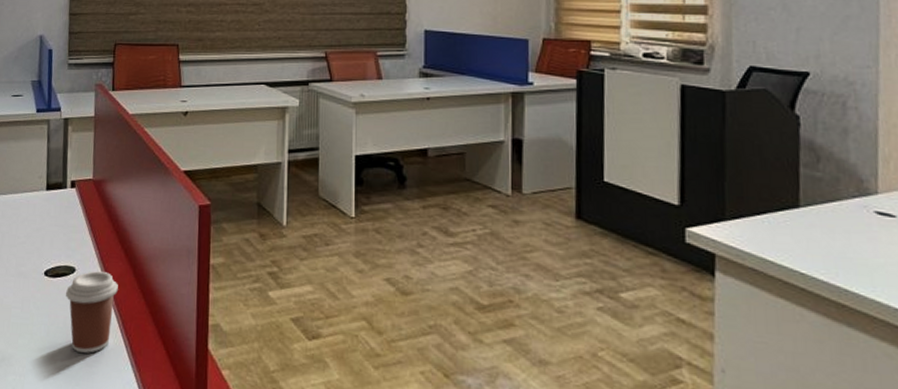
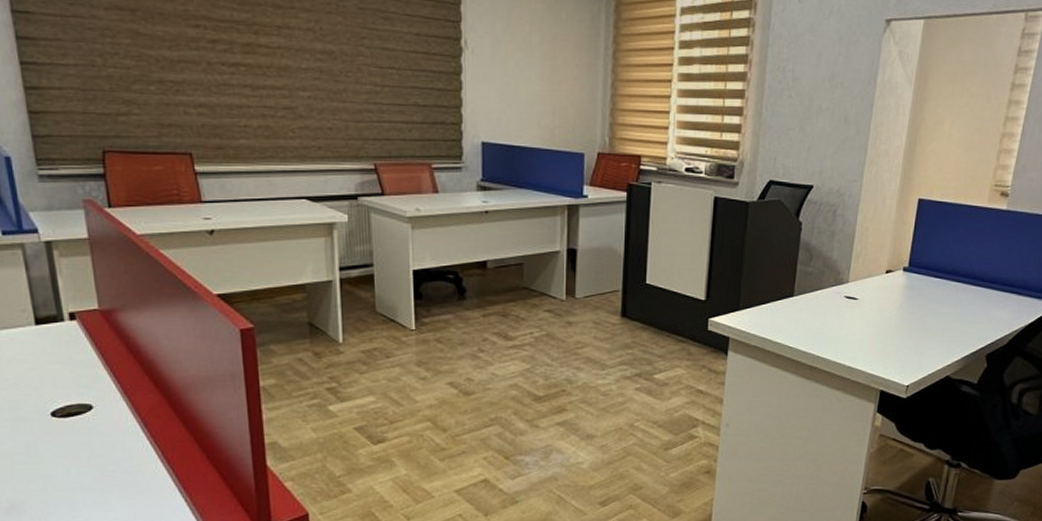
coffee cup: present [65,271,118,353] -> none [83,406,152,488]

